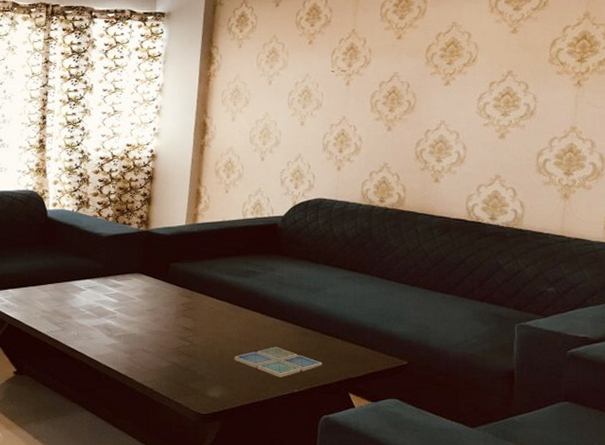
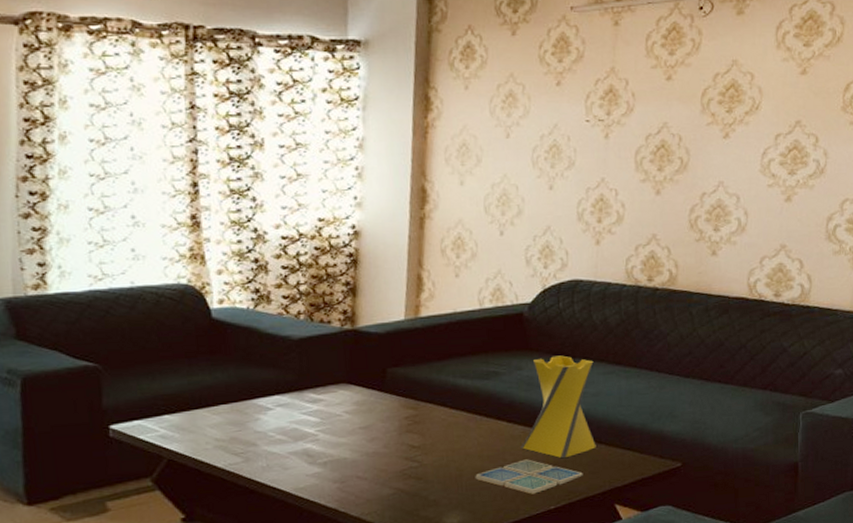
vase: none [272,261,334,349] -> present [522,355,597,459]

